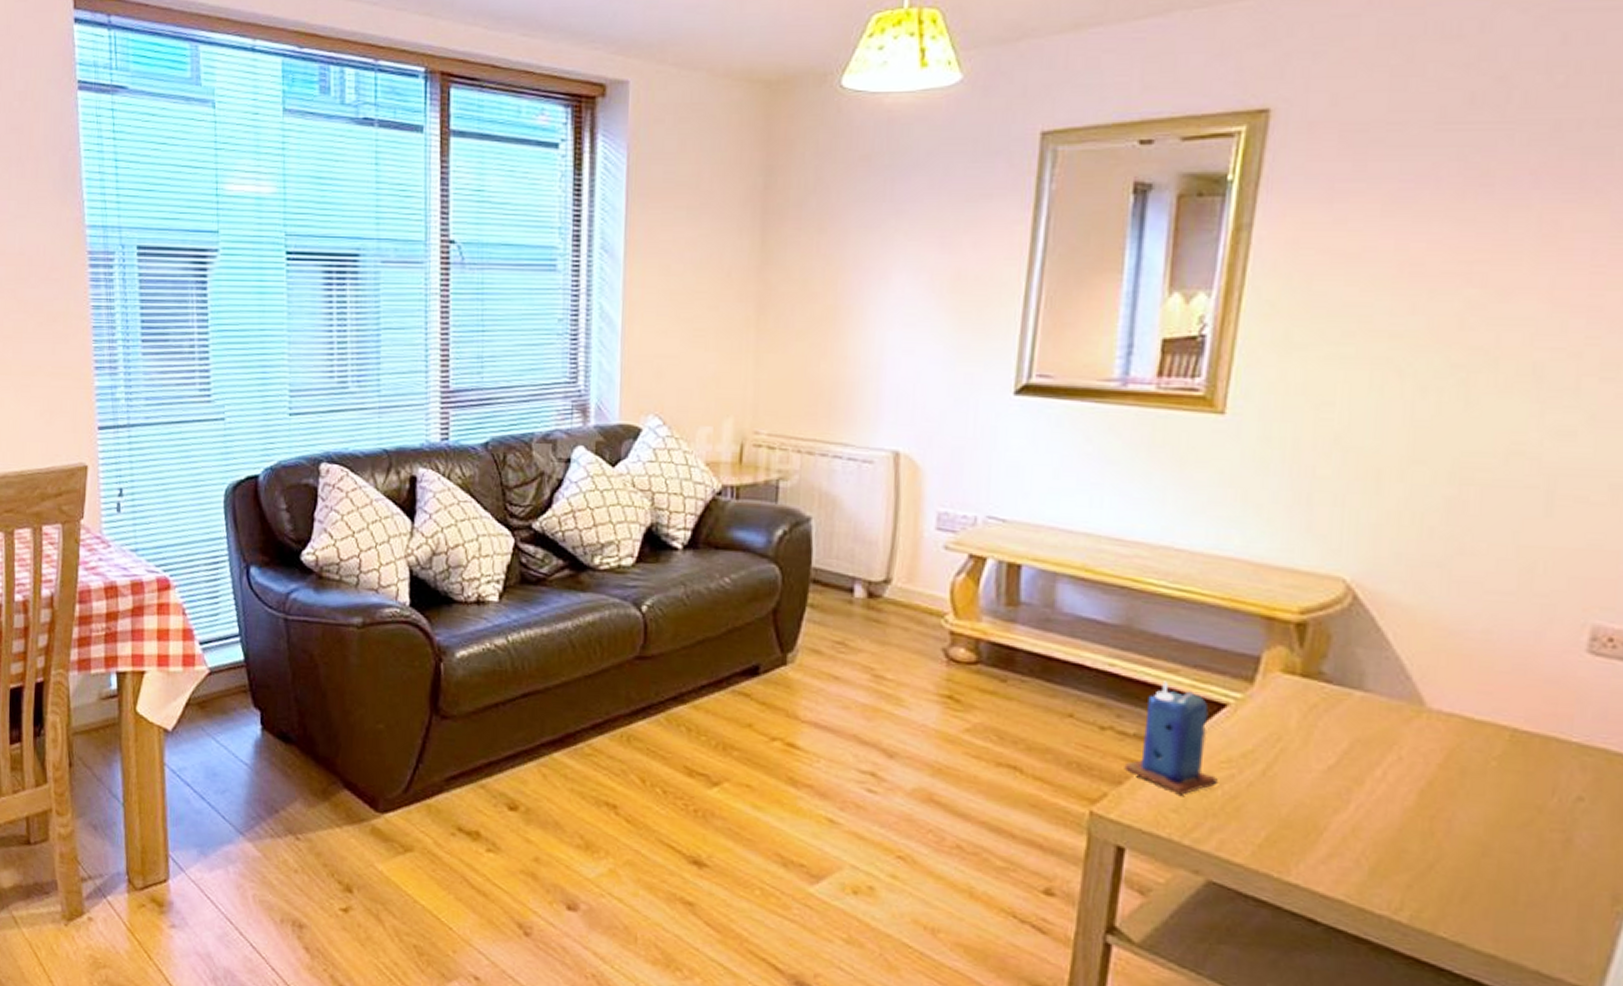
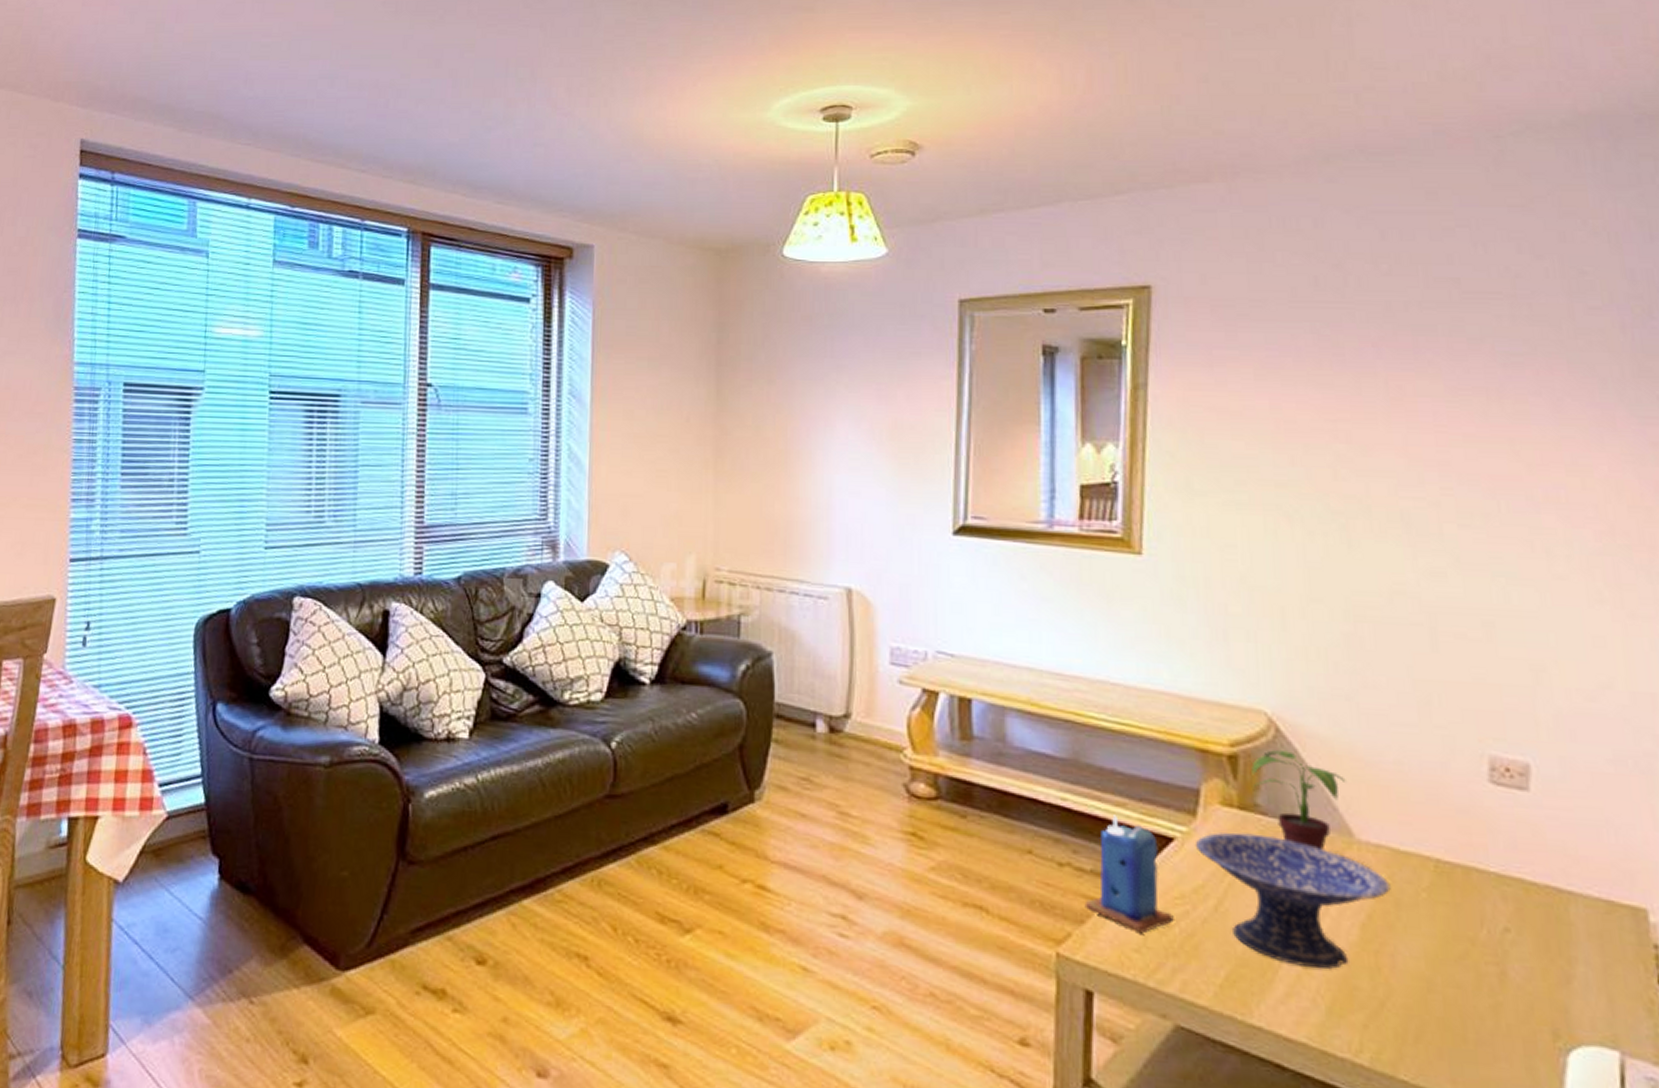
decorative bowl: none [1248,699,1458,833] -> present [1195,832,1391,969]
potted plant: none [1320,618,1425,719] -> present [1251,750,1346,851]

